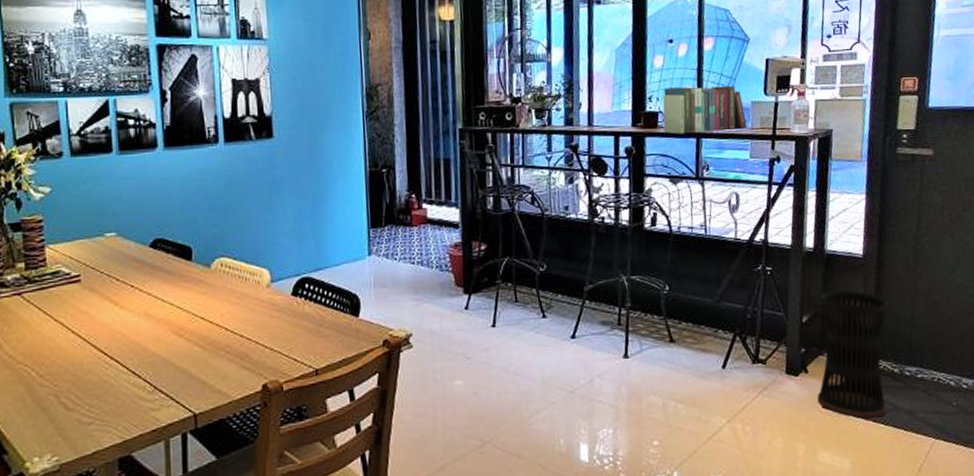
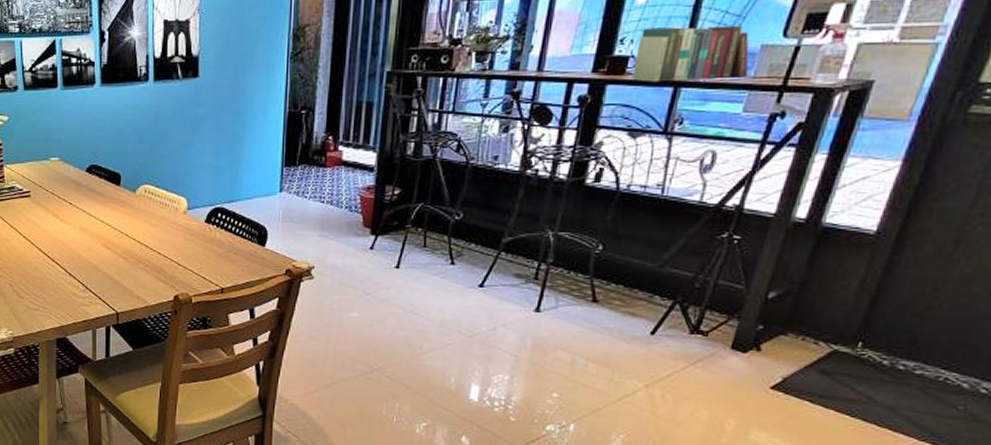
umbrella stand: present [817,290,889,419] -> none [765,268,898,408]

